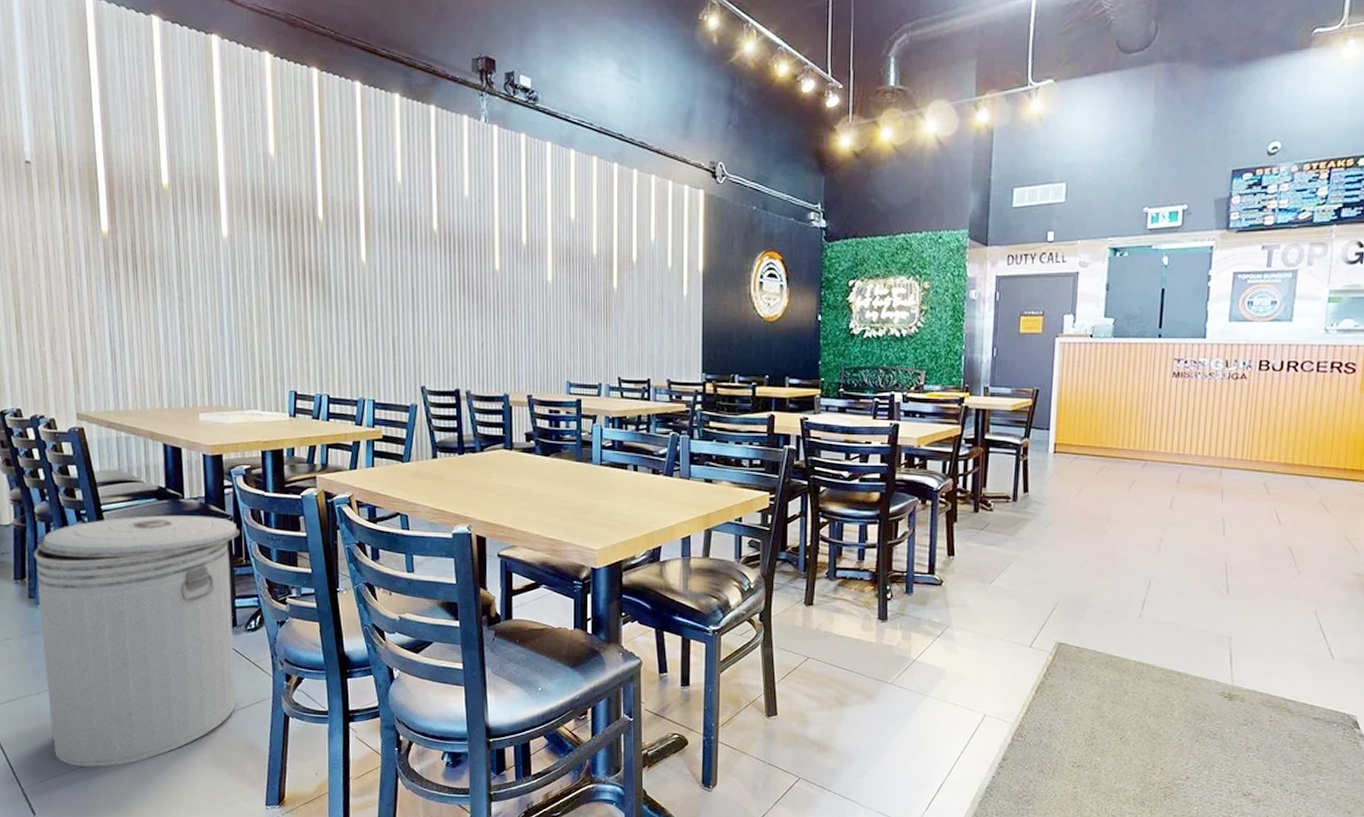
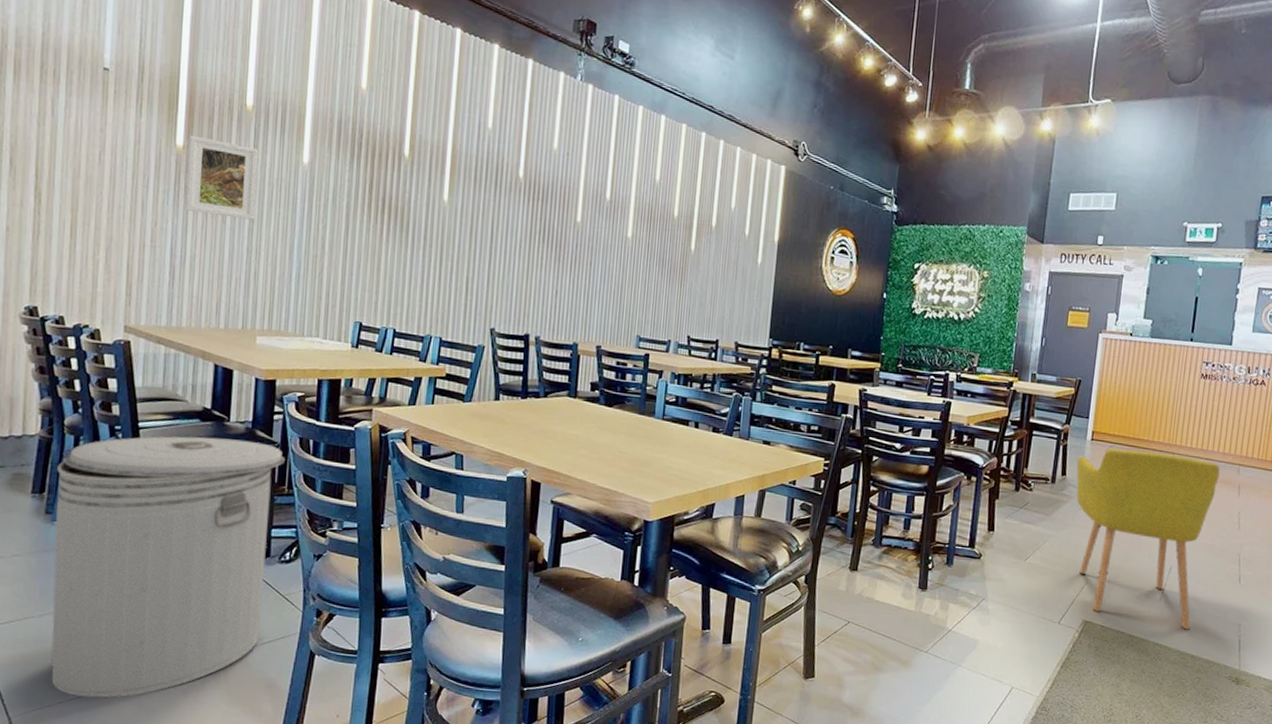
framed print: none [112,219,183,298] -> present [184,135,259,220]
chair: none [1039,460,1200,646] -> present [1076,448,1220,630]

